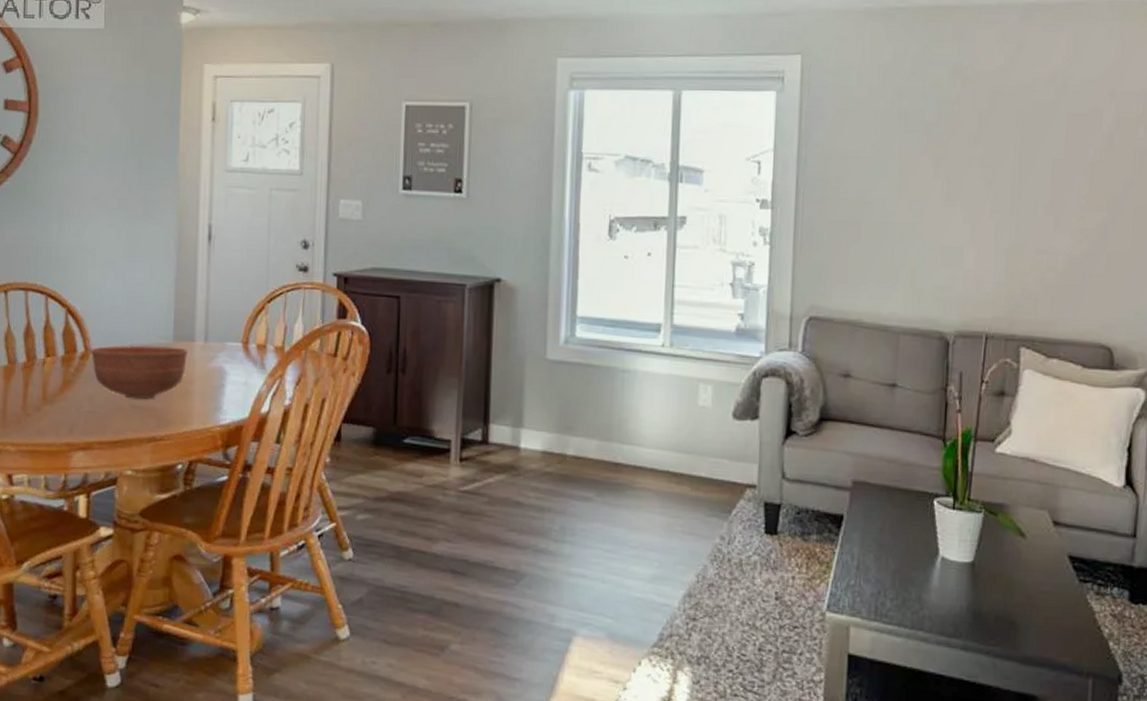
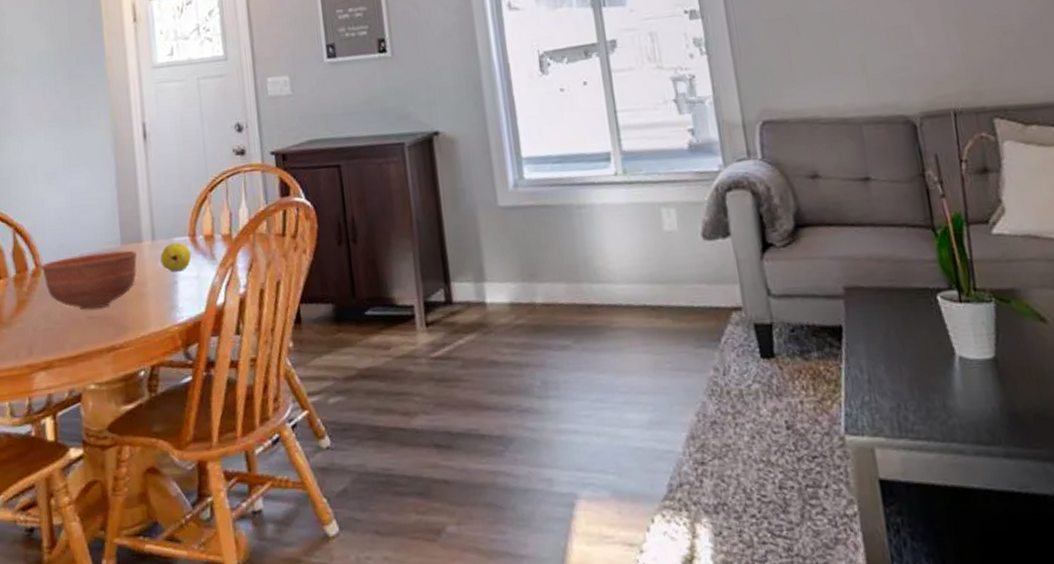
fruit: none [210,347,242,375] -> present [160,242,192,271]

